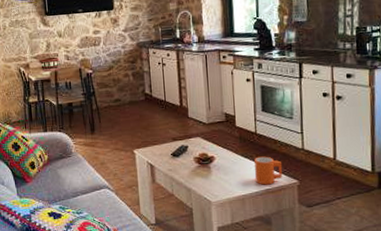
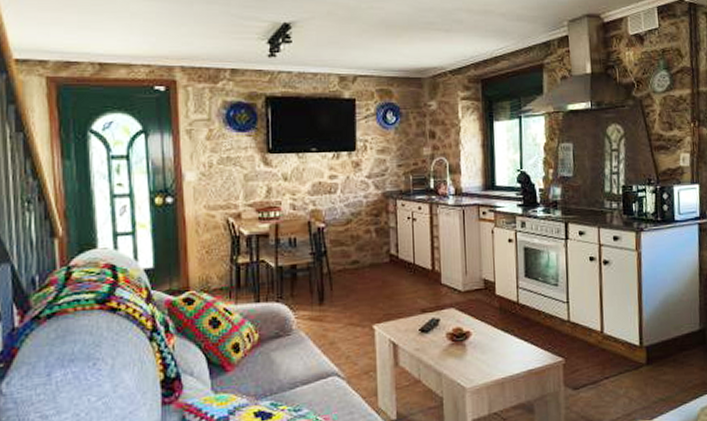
mug: present [254,156,283,185] -> none [515,330,547,365]

